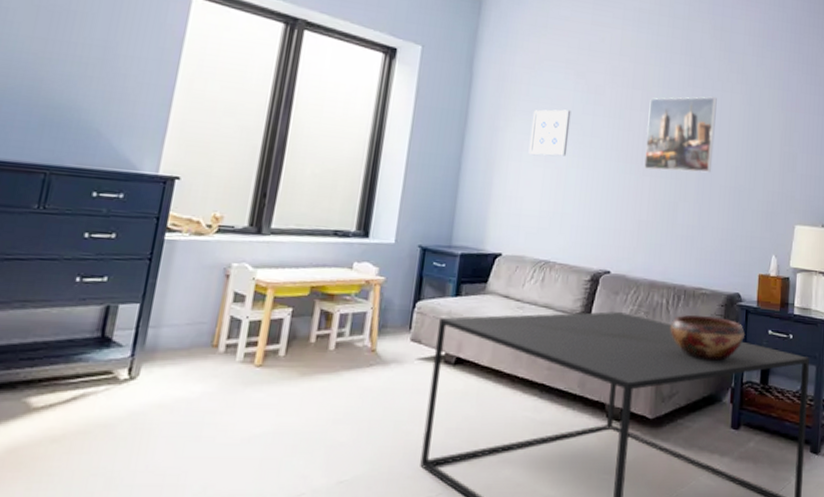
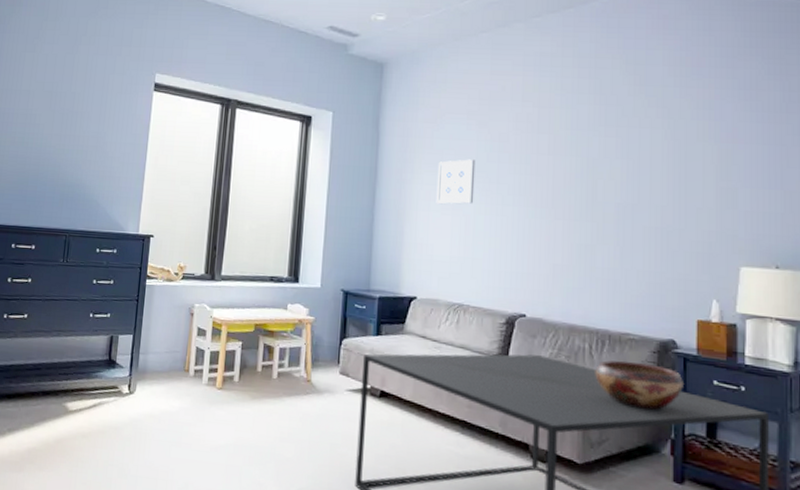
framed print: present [644,96,717,173] -> none [555,134,634,215]

